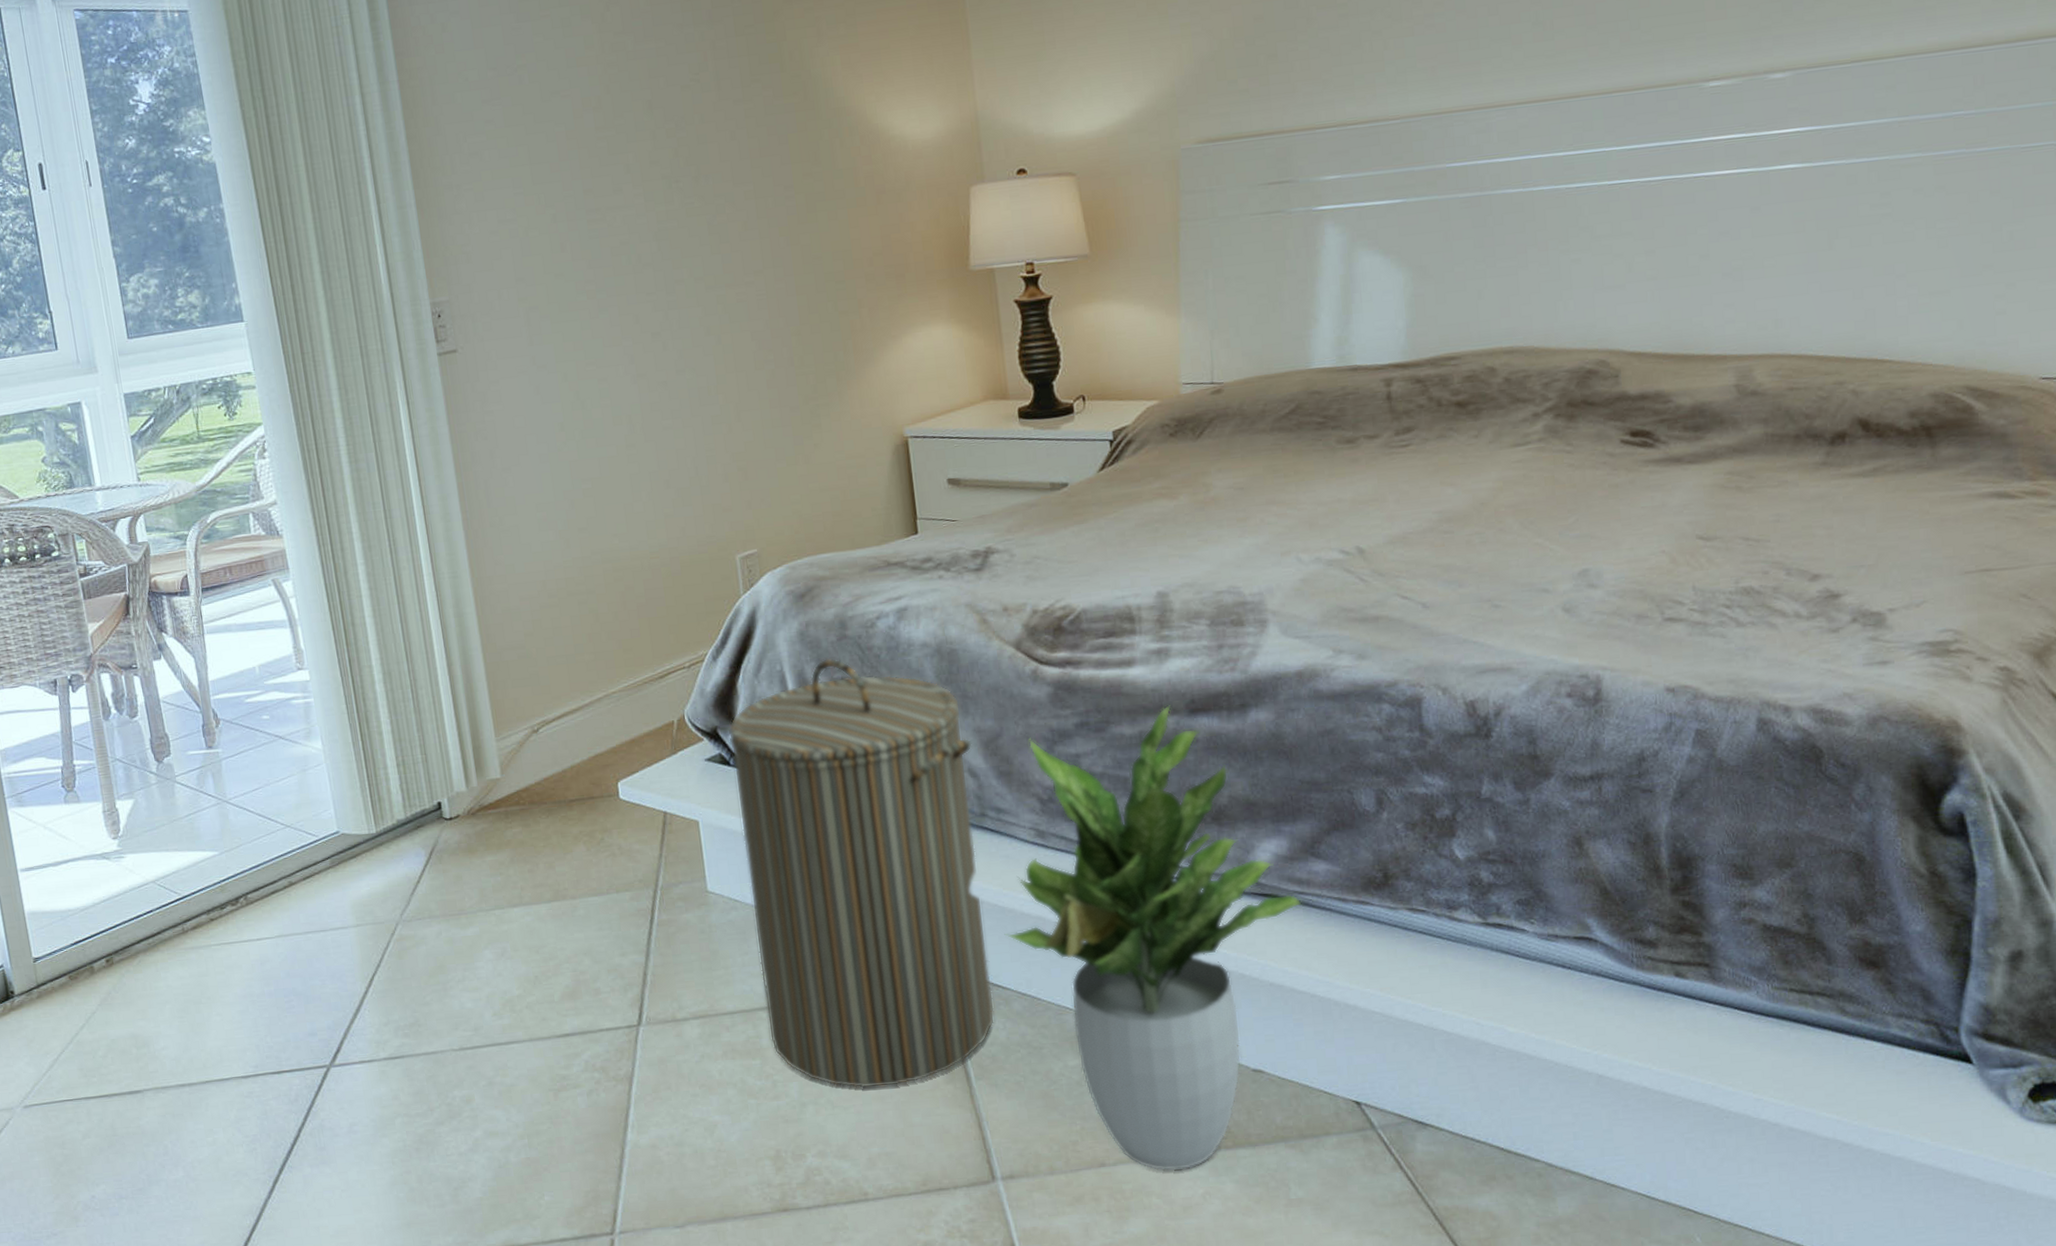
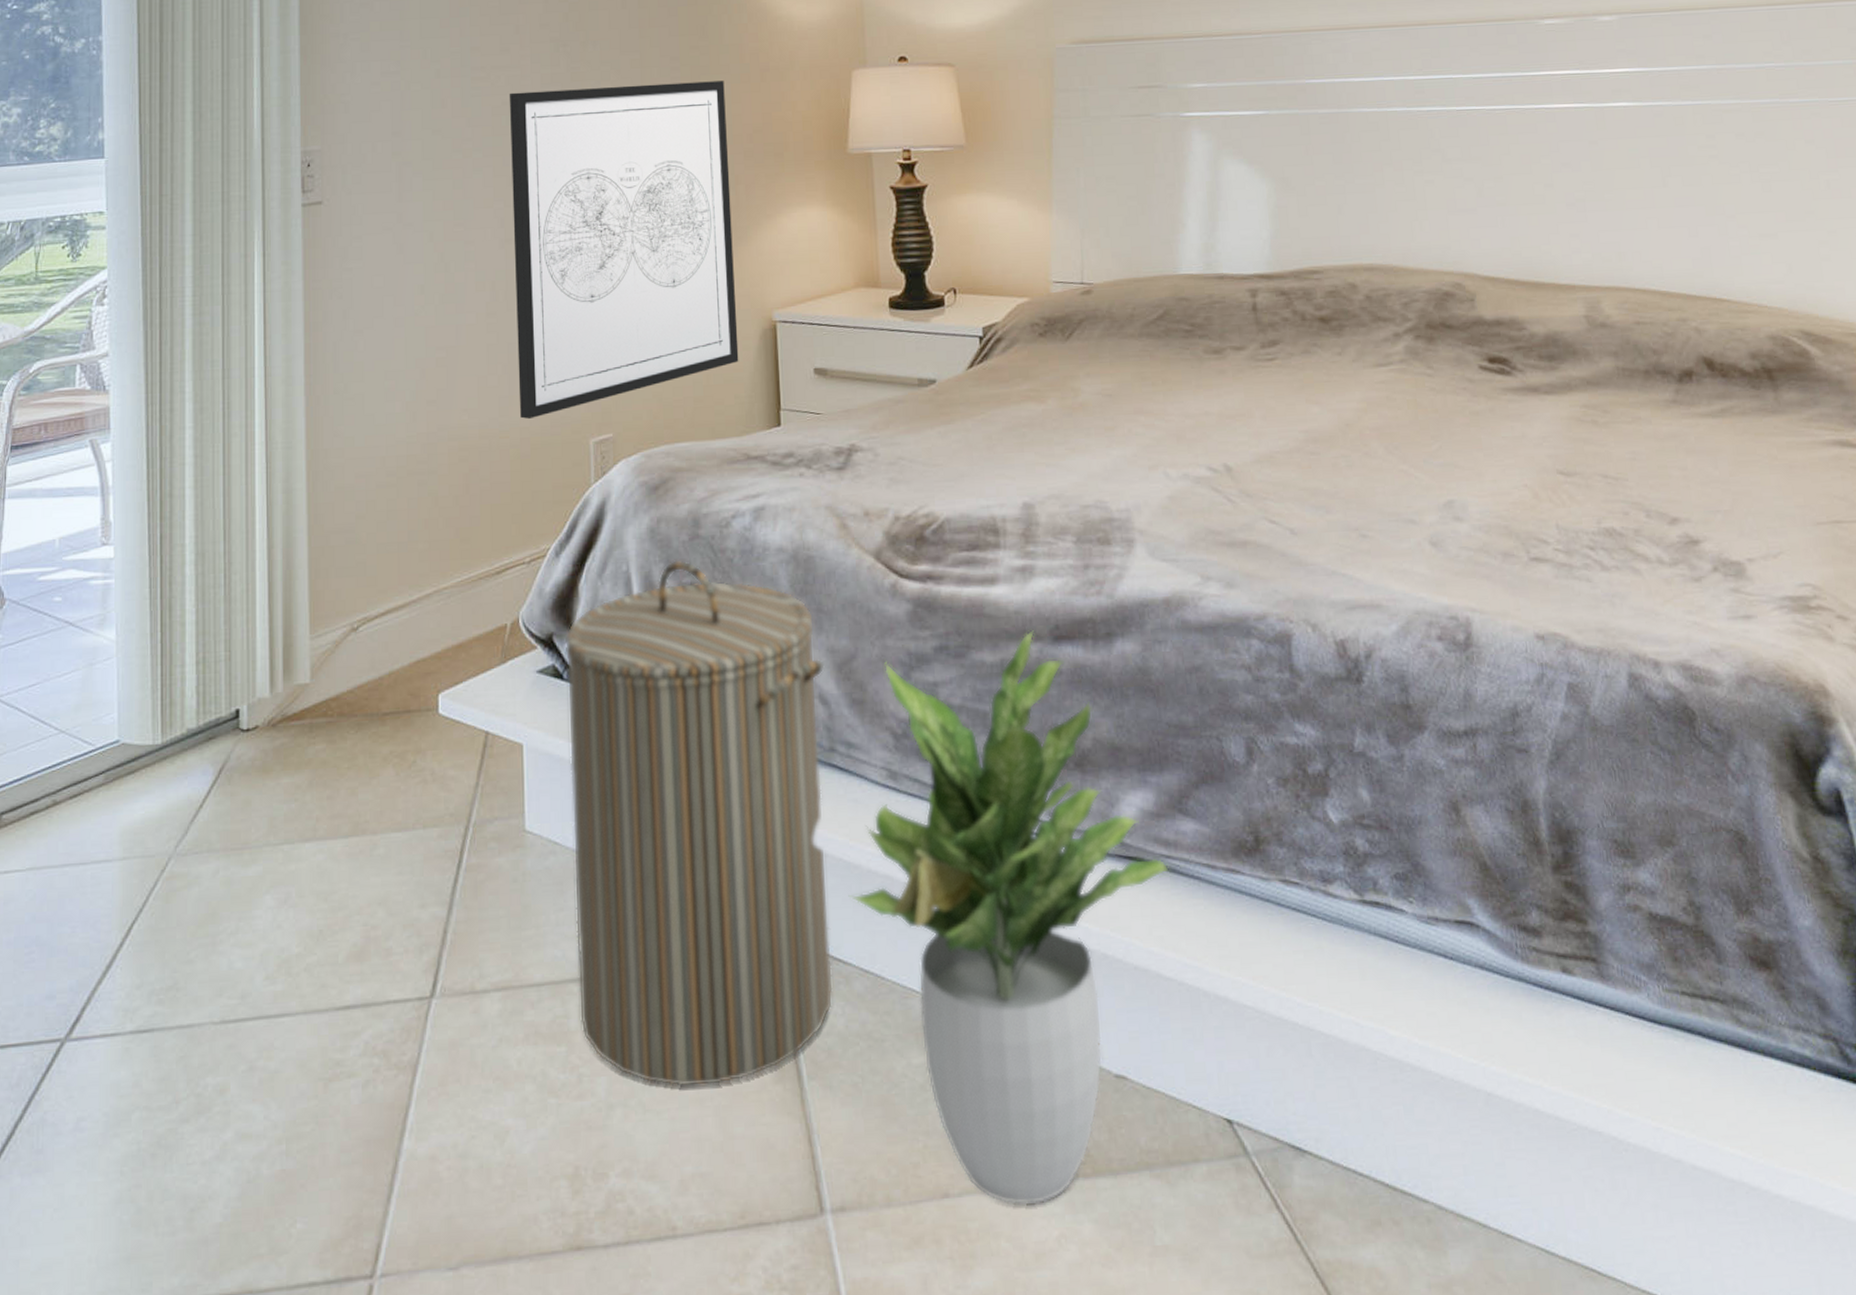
wall art: none [626,206,874,541] -> present [509,81,739,420]

